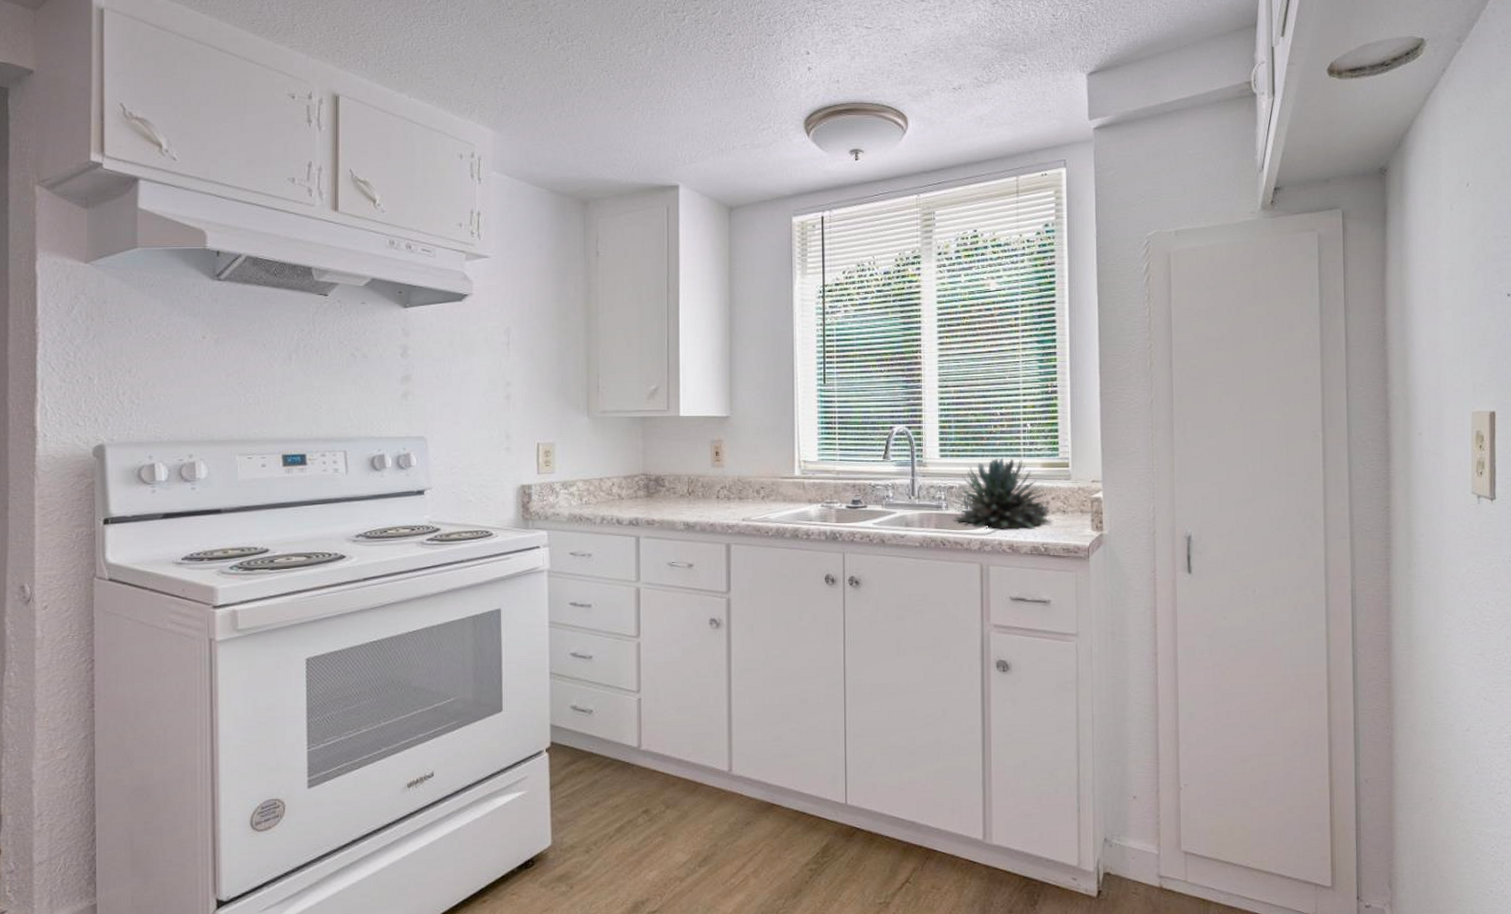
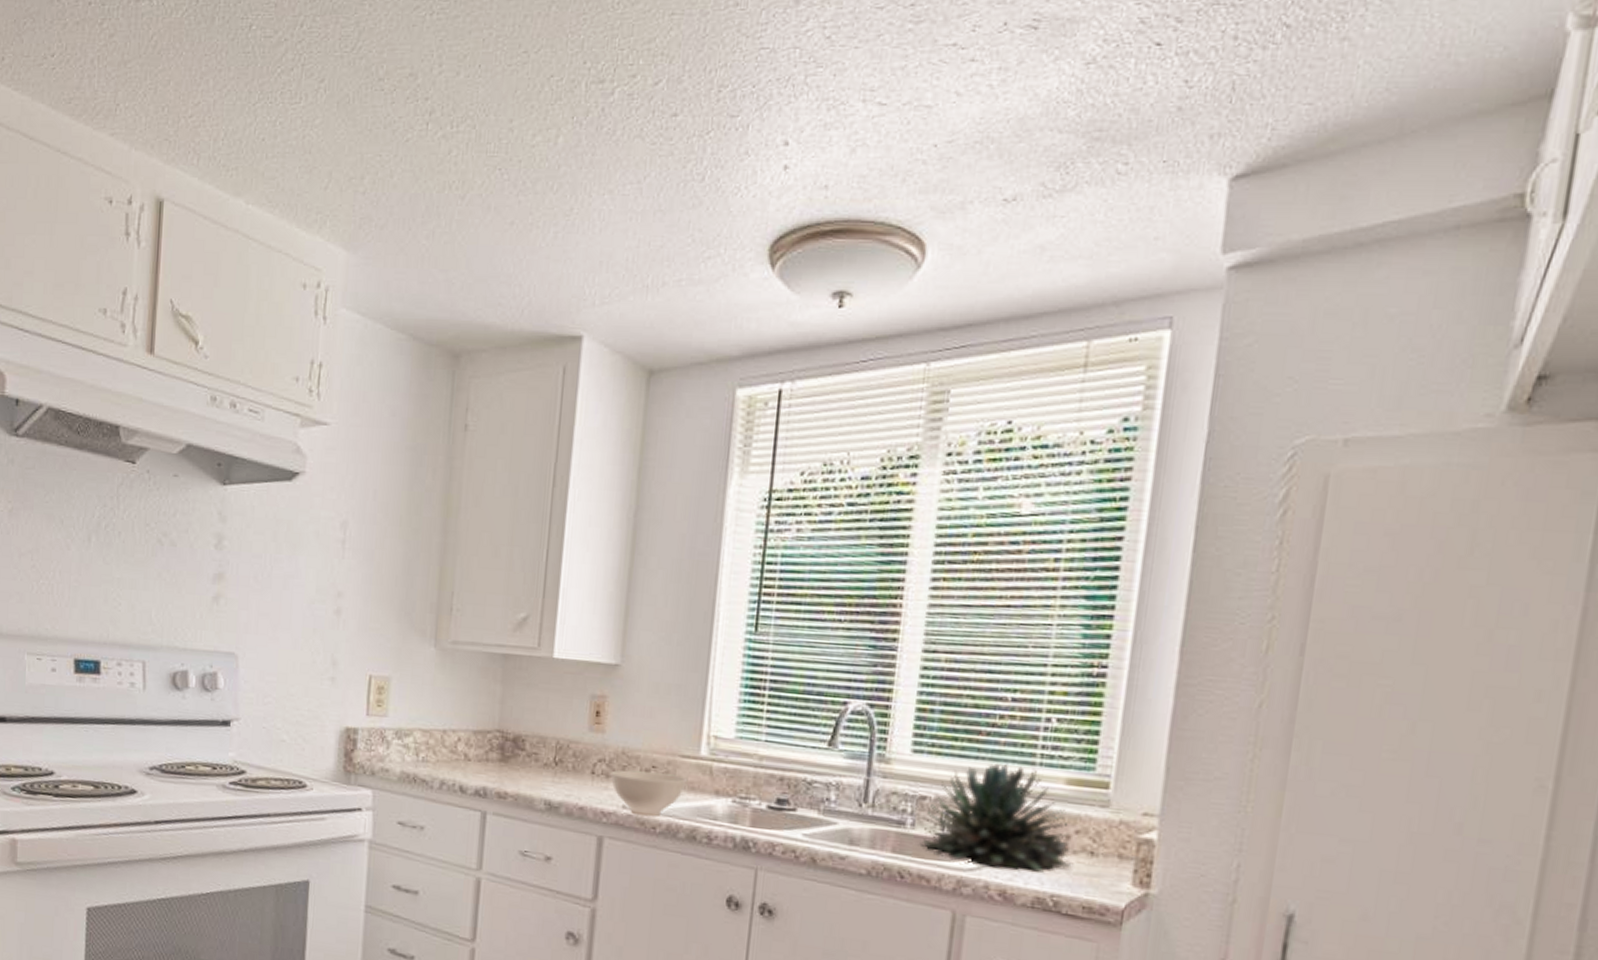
bowl: none [731,492,788,525] -> present [610,770,688,817]

